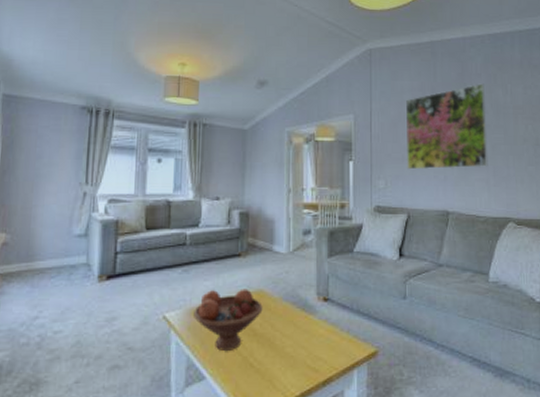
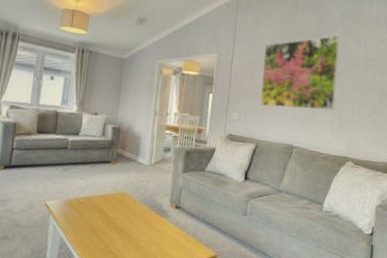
fruit bowl: present [194,289,263,351] -> none [69,187,125,238]

